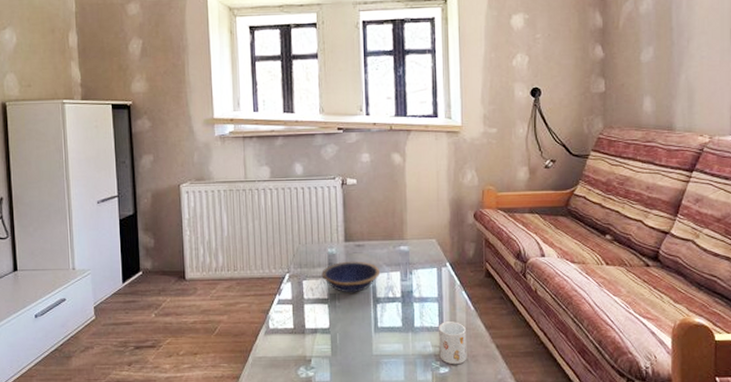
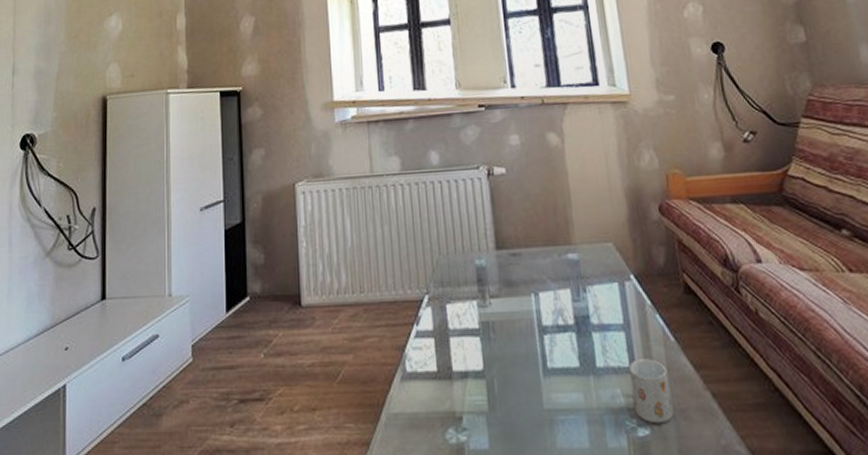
bowl: present [321,261,379,293] -> none [469,275,544,321]

